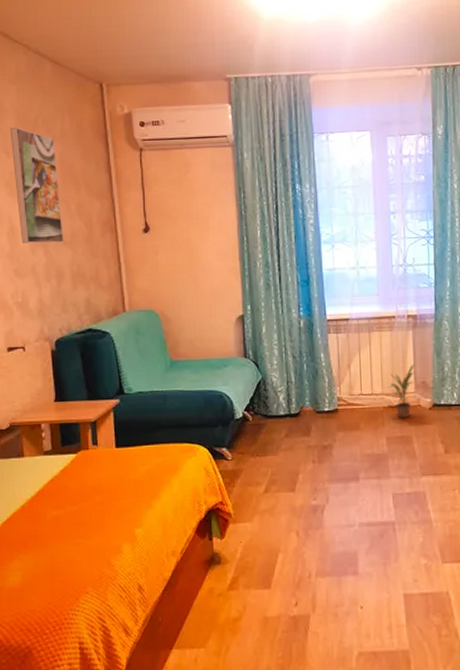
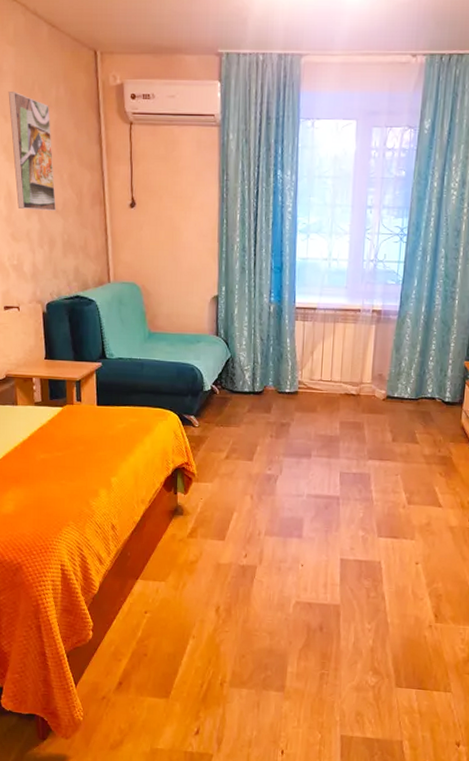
potted plant: present [388,364,419,419] -> none [347,357,377,407]

